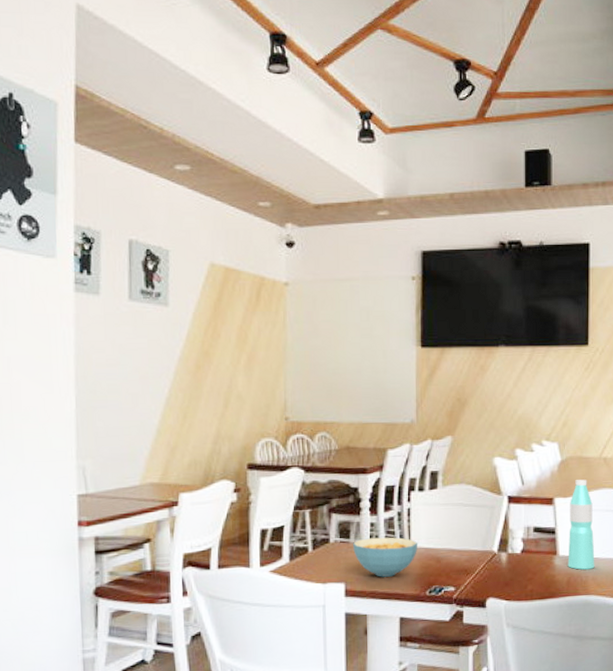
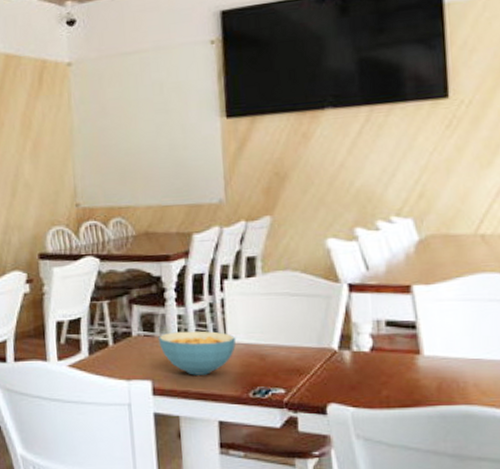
water bottle: present [568,479,595,570] -> none [434,262,477,373]

